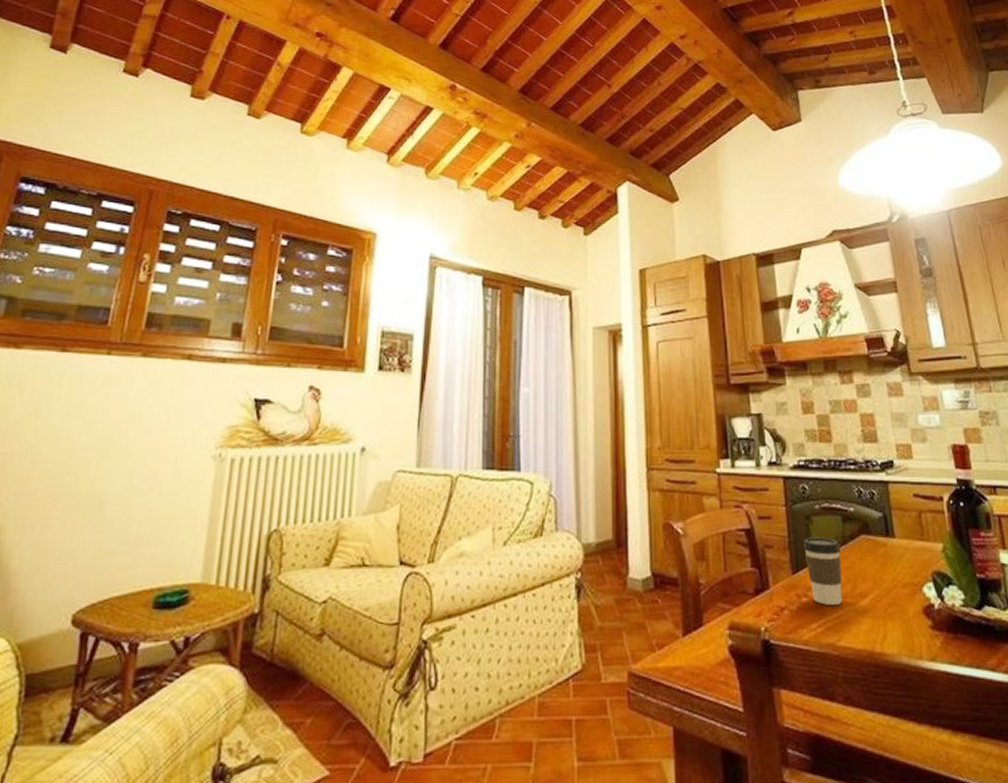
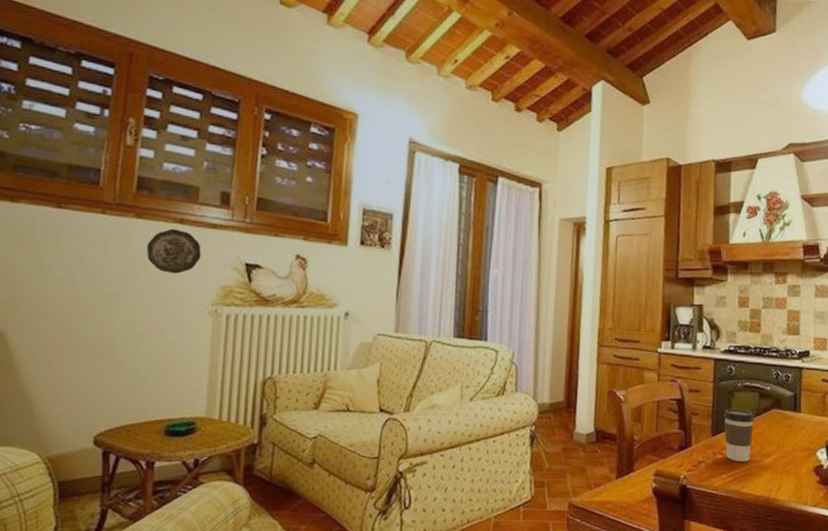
decorative plate: none [150,366,209,415] -> present [146,228,201,274]

